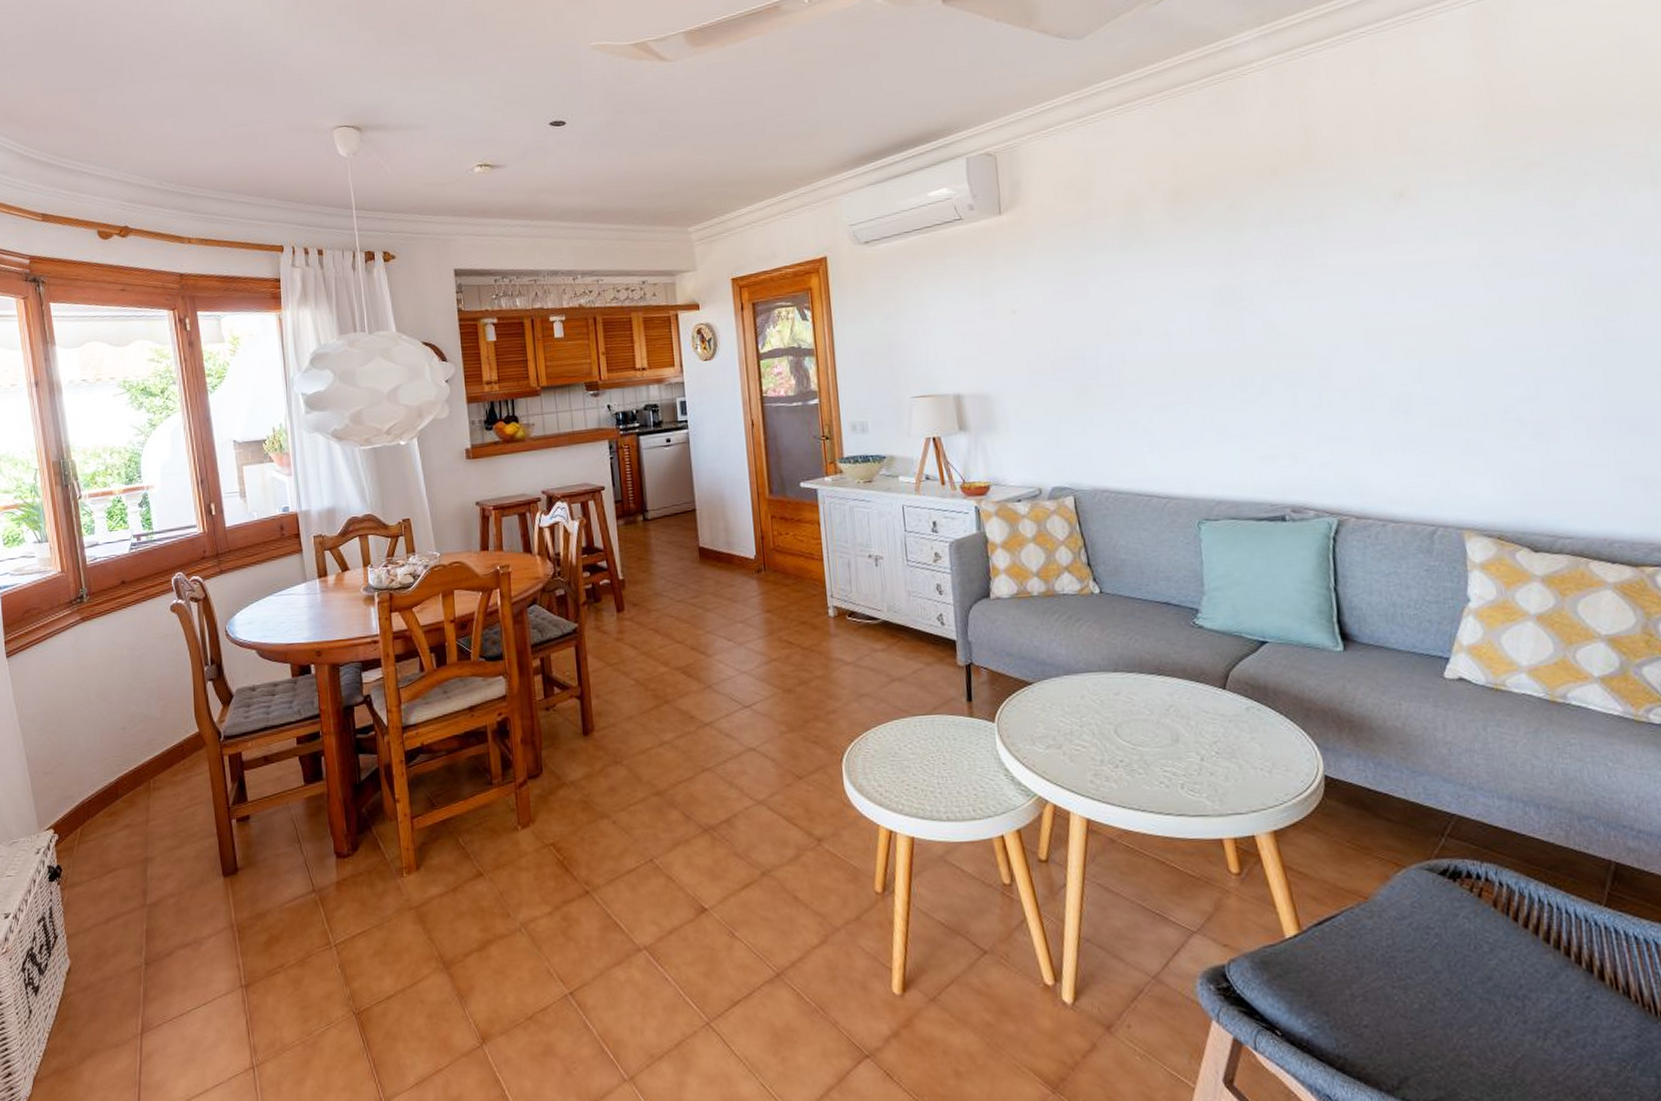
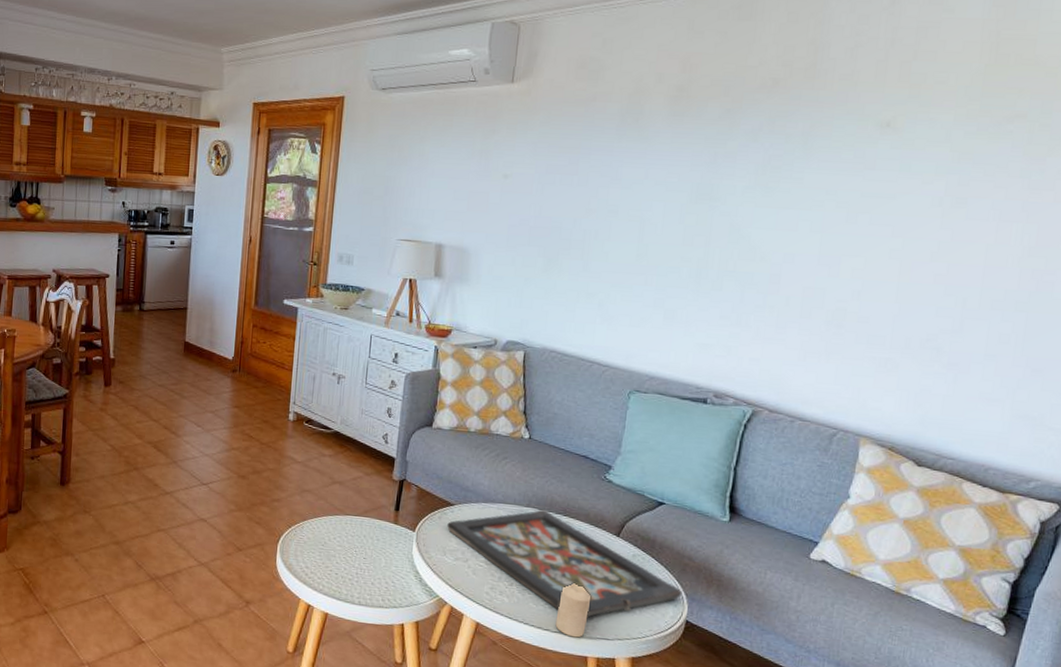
decorative tray: none [1029,671,1313,790] -> present [447,509,682,617]
candle: none [1174,753,1213,818] -> present [555,583,592,638]

